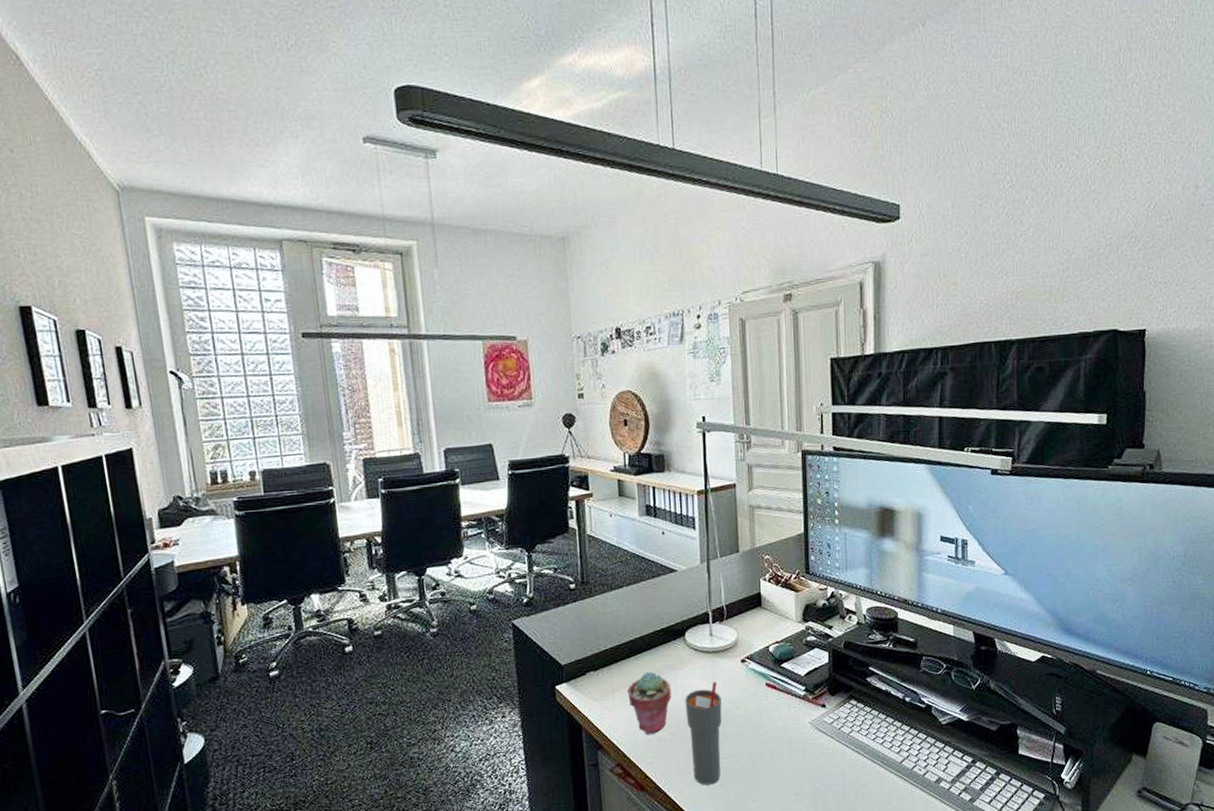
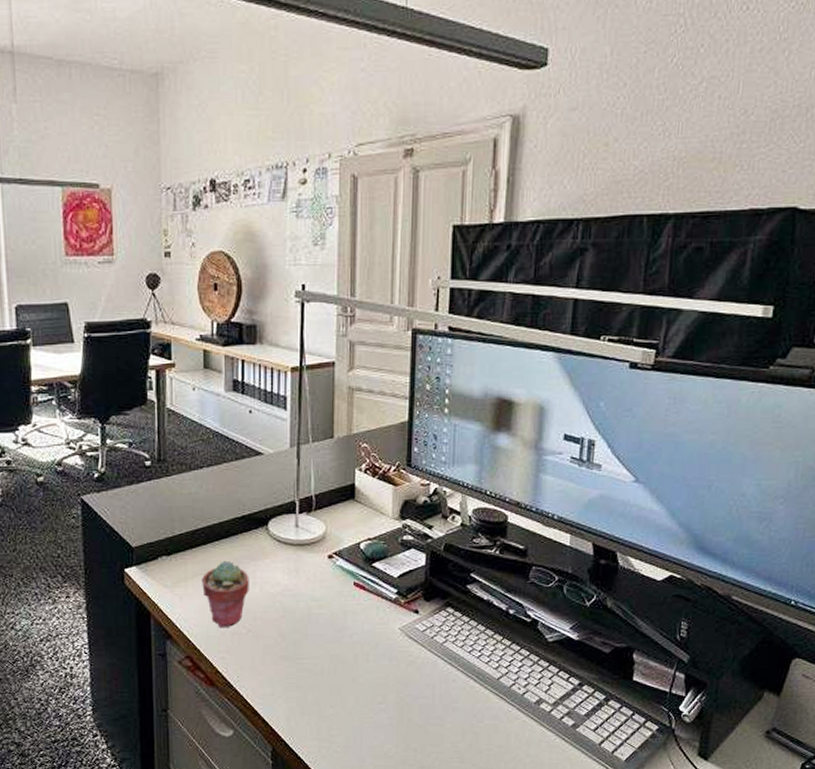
cup: present [685,681,722,785] -> none [264,577,304,686]

